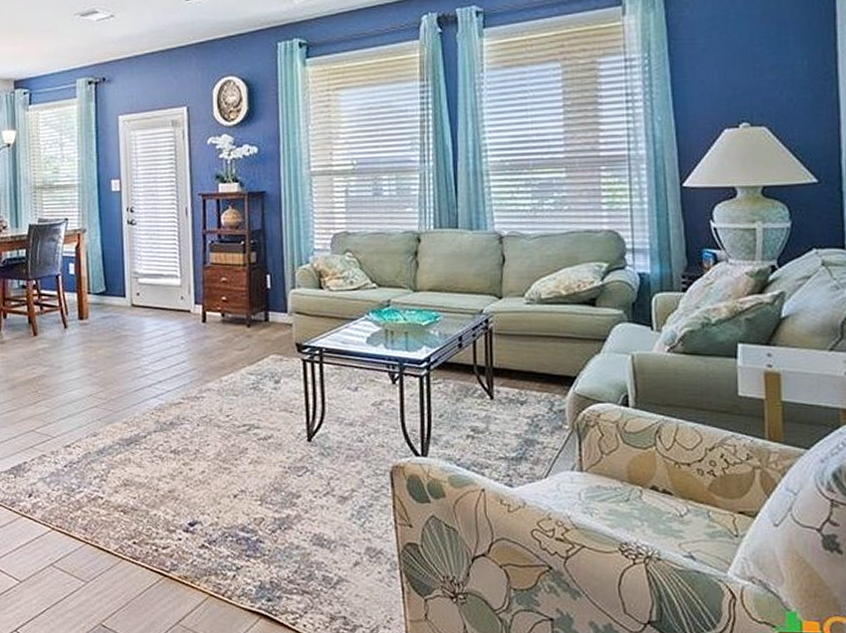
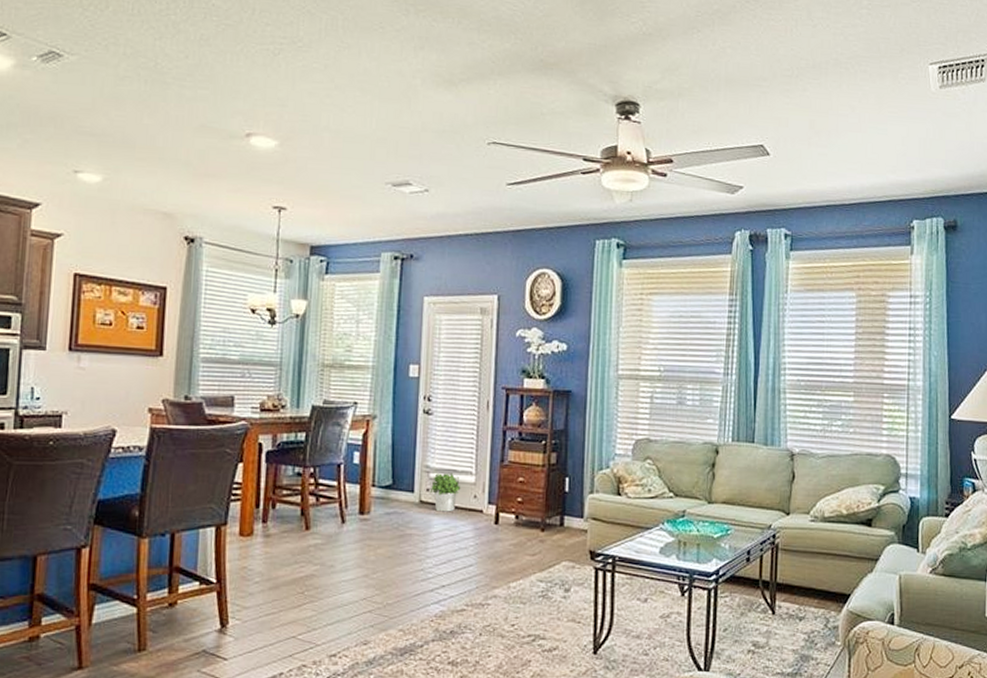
potted plant: none [139,277,169,314] -> present [429,472,461,512]

